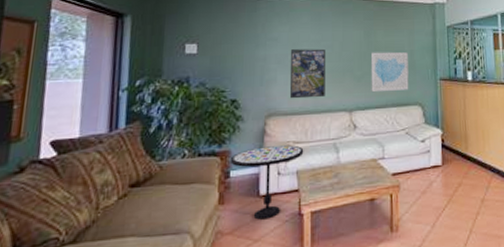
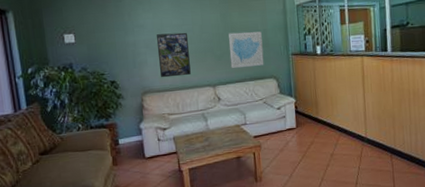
side table: present [231,145,304,220] -> none [118,116,178,176]

